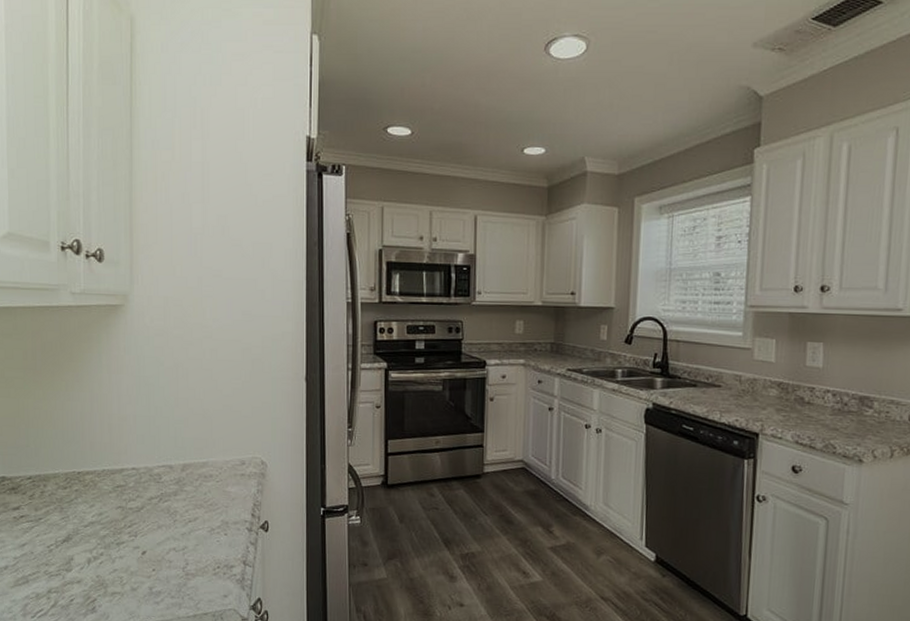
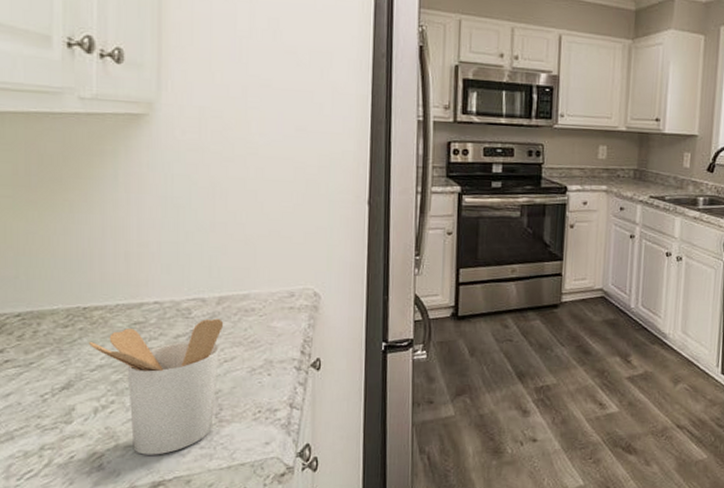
utensil holder: none [82,483,187,602] -> present [88,318,223,455]

